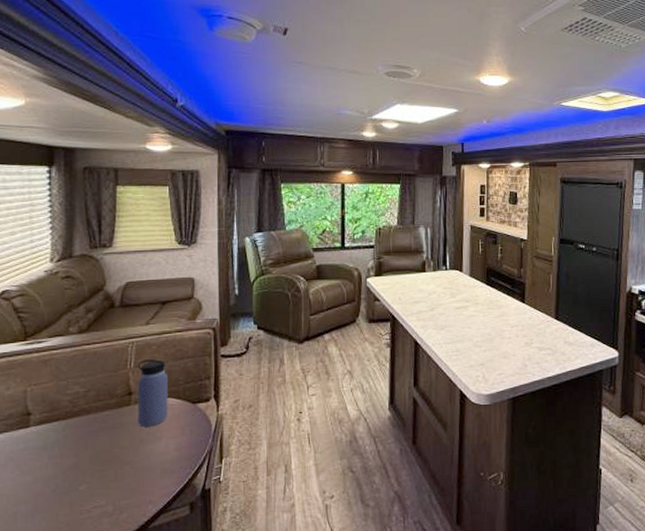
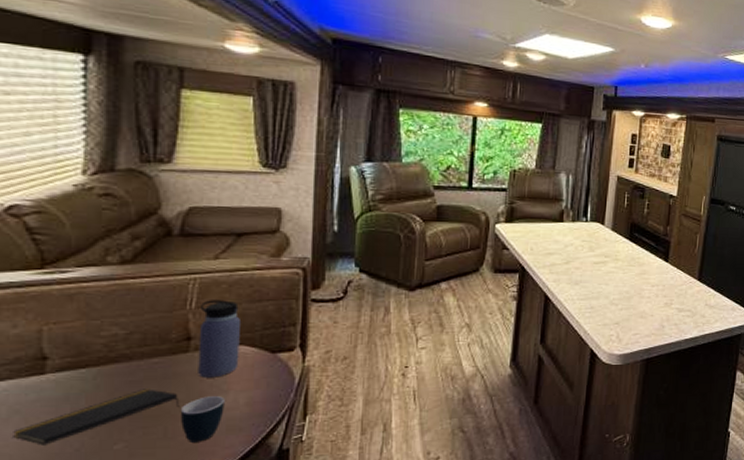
notepad: none [9,437,126,487] -> present [13,389,180,445]
mug: none [126,443,159,484] -> present [180,396,225,442]

